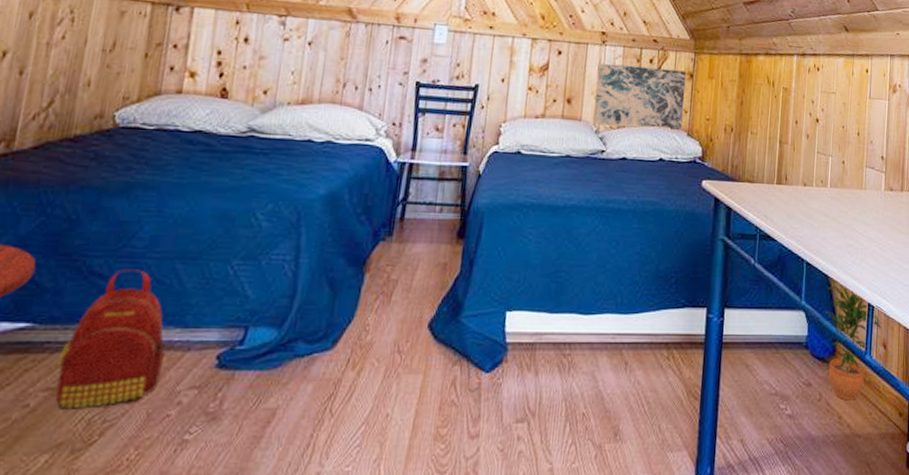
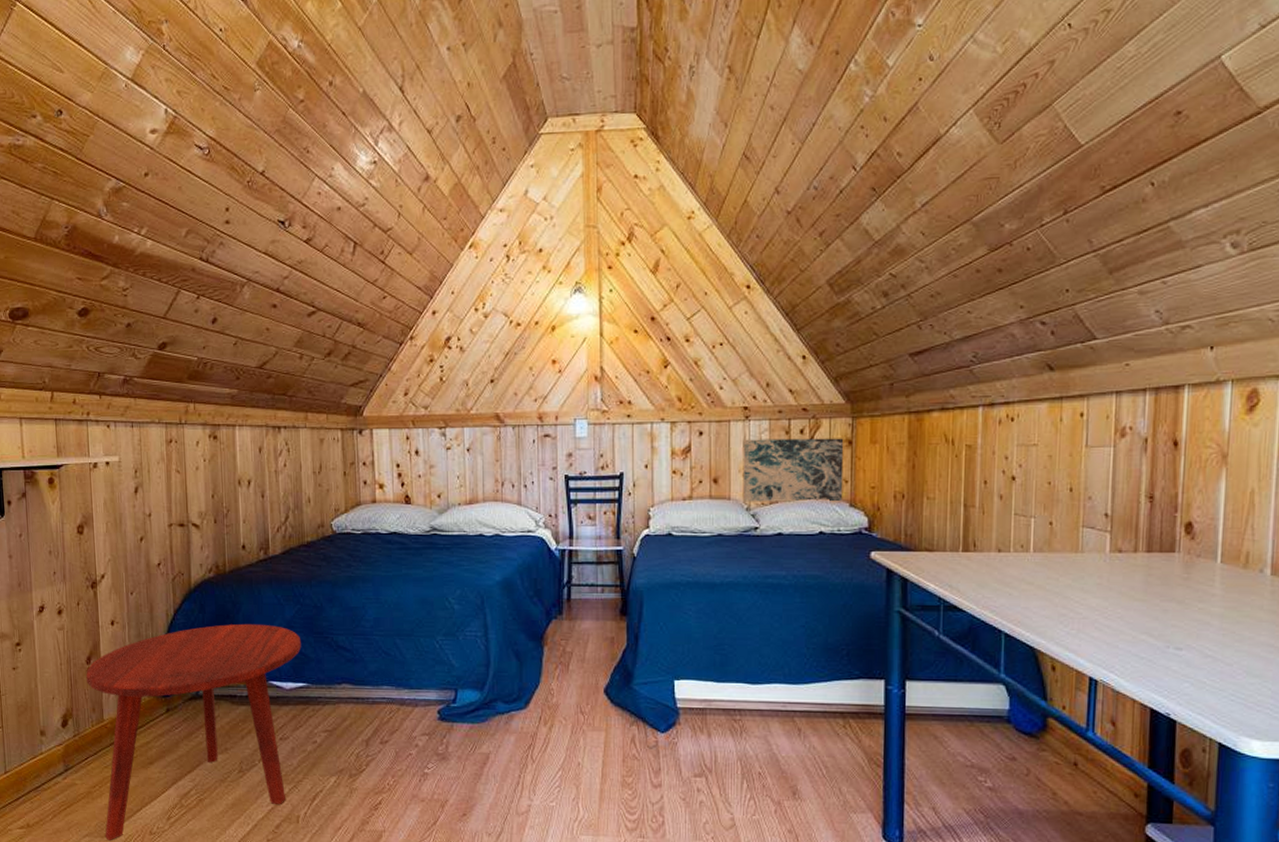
backpack: present [55,269,166,410] -> none [328,644,400,746]
potted plant: present [824,286,882,401] -> none [1030,658,1108,778]

